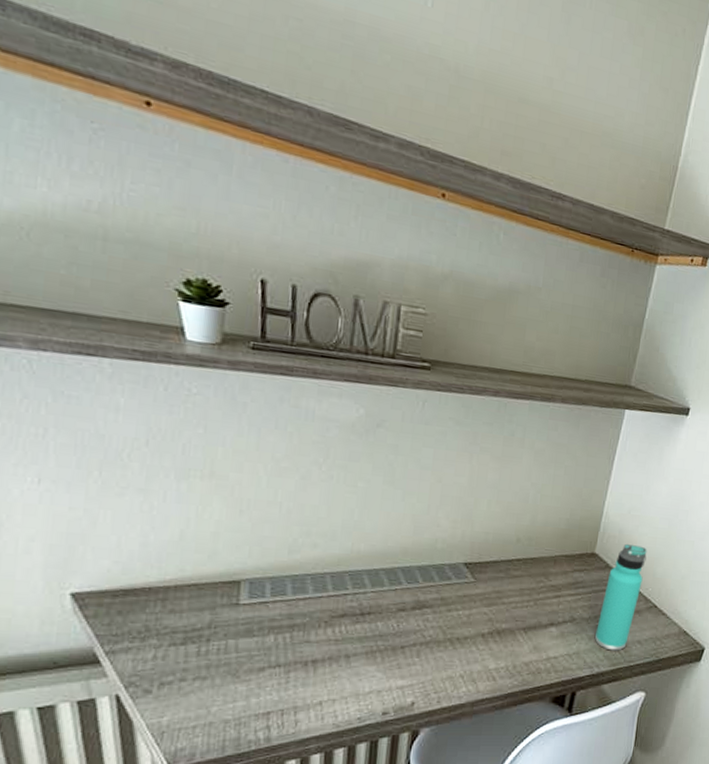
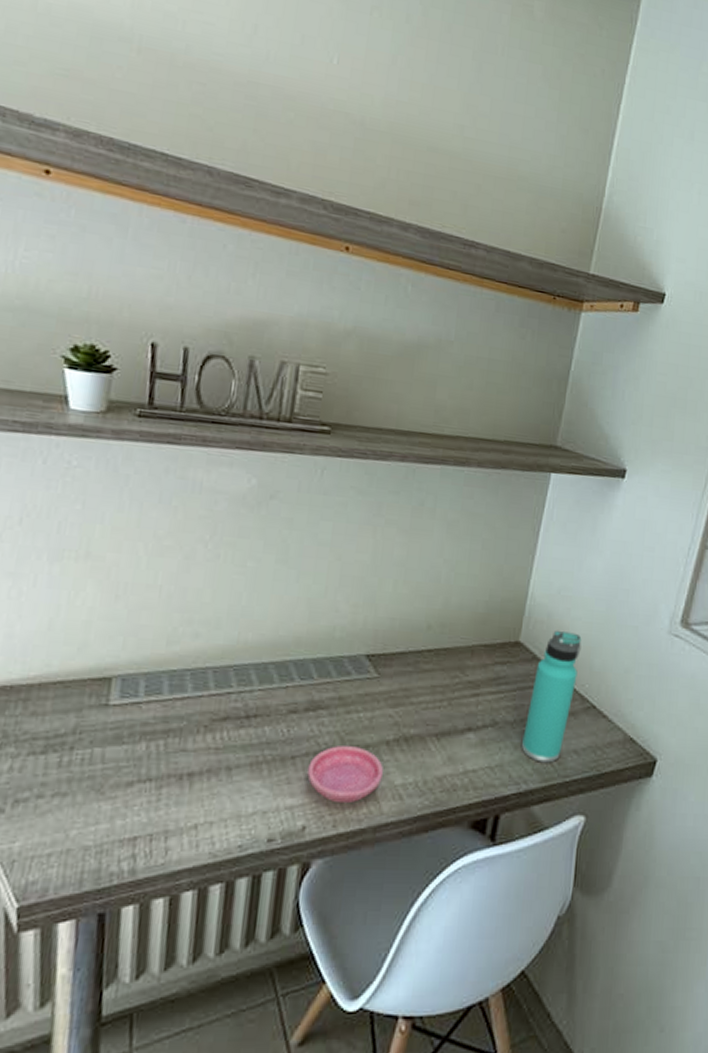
saucer: none [415,638,480,684] -> present [307,746,383,804]

